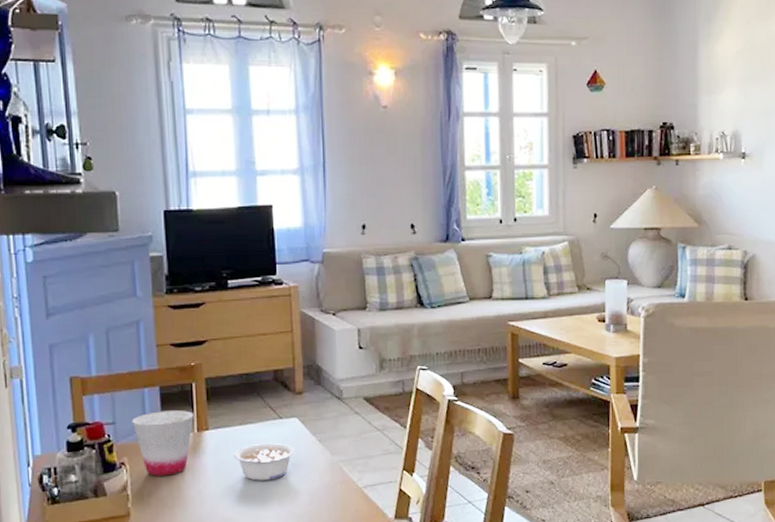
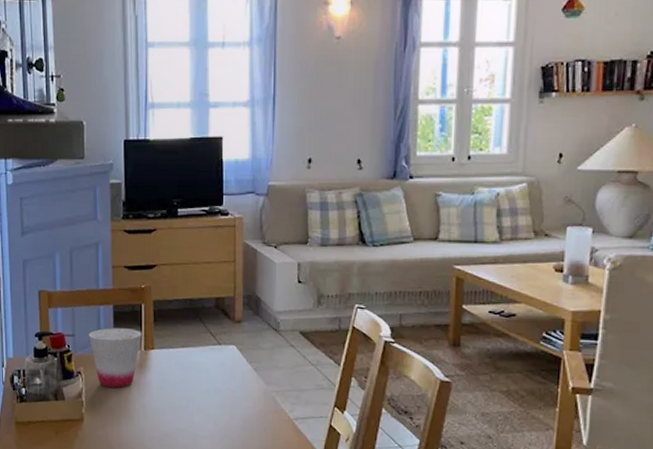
legume: present [234,443,295,481] -> none [175,367,231,402]

